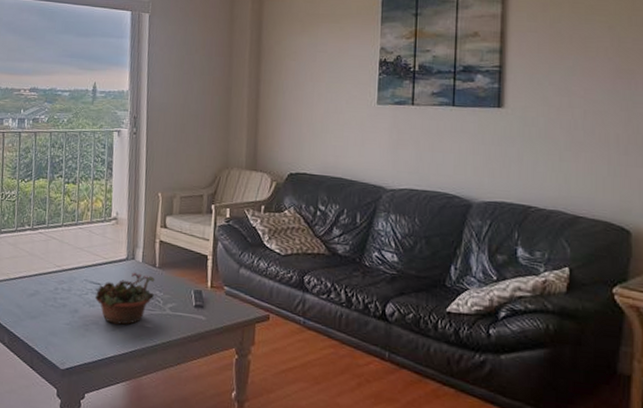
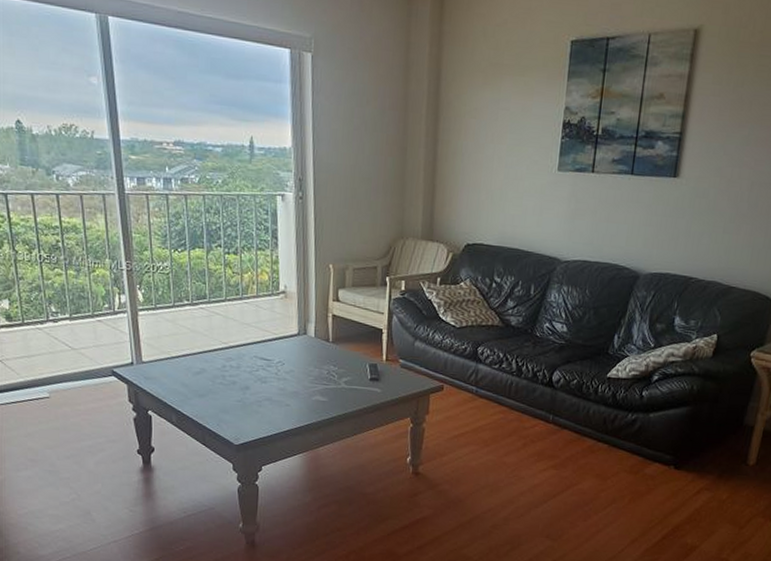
succulent planter: present [94,272,158,325] -> none [266,347,332,400]

